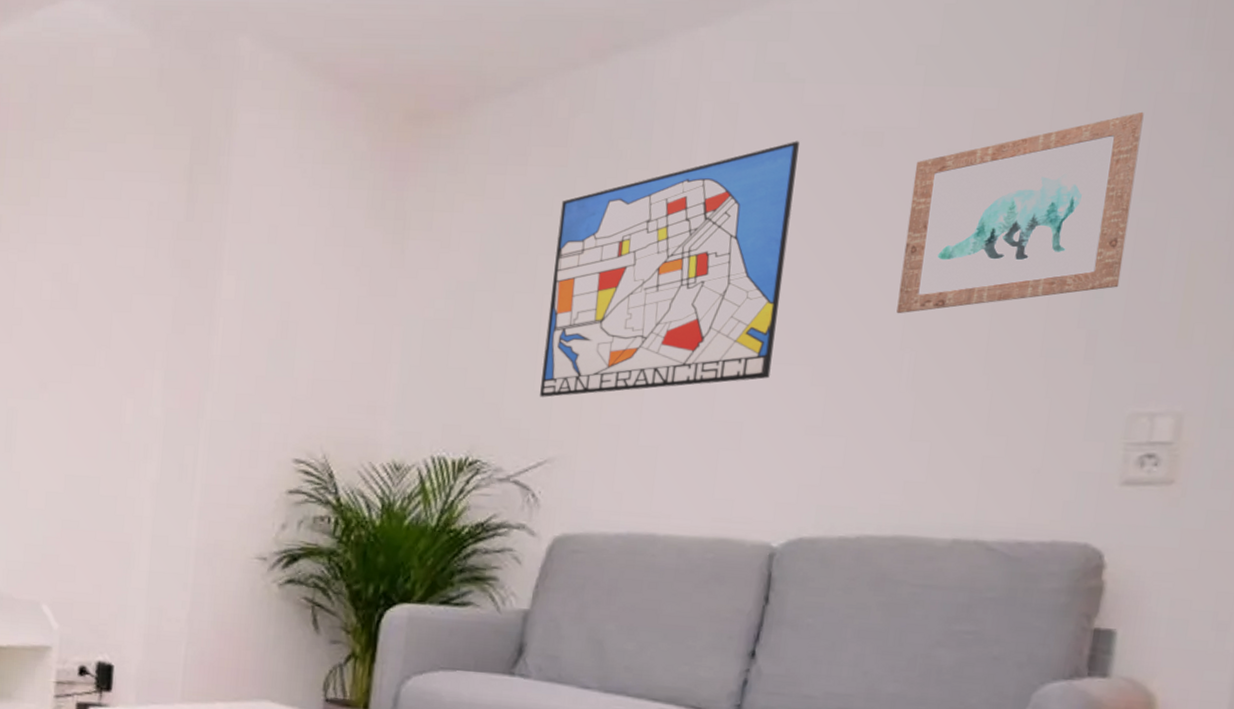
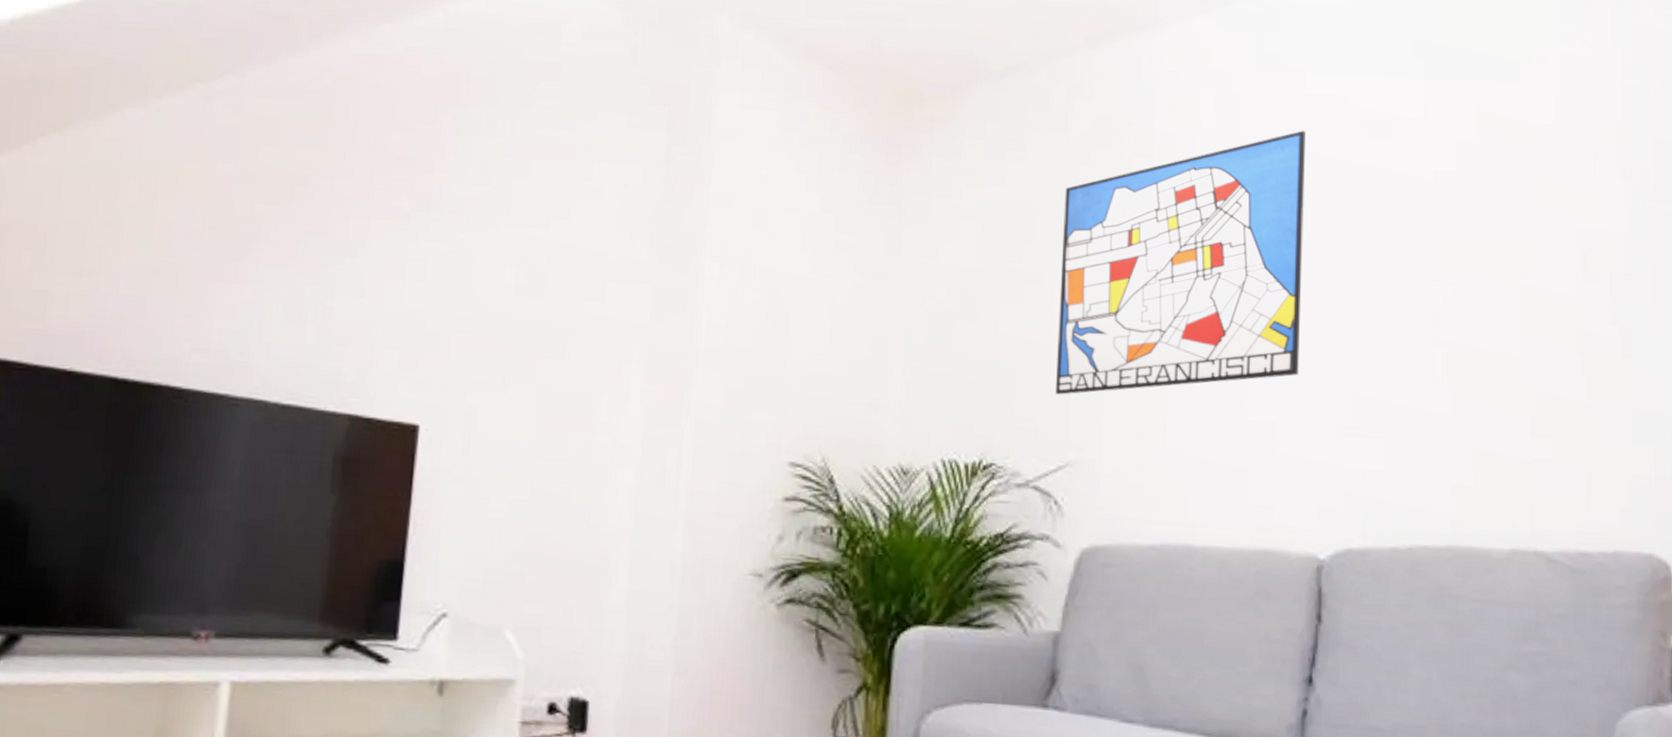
wall art: present [896,111,1144,314] -> none [1423,107,1646,309]

